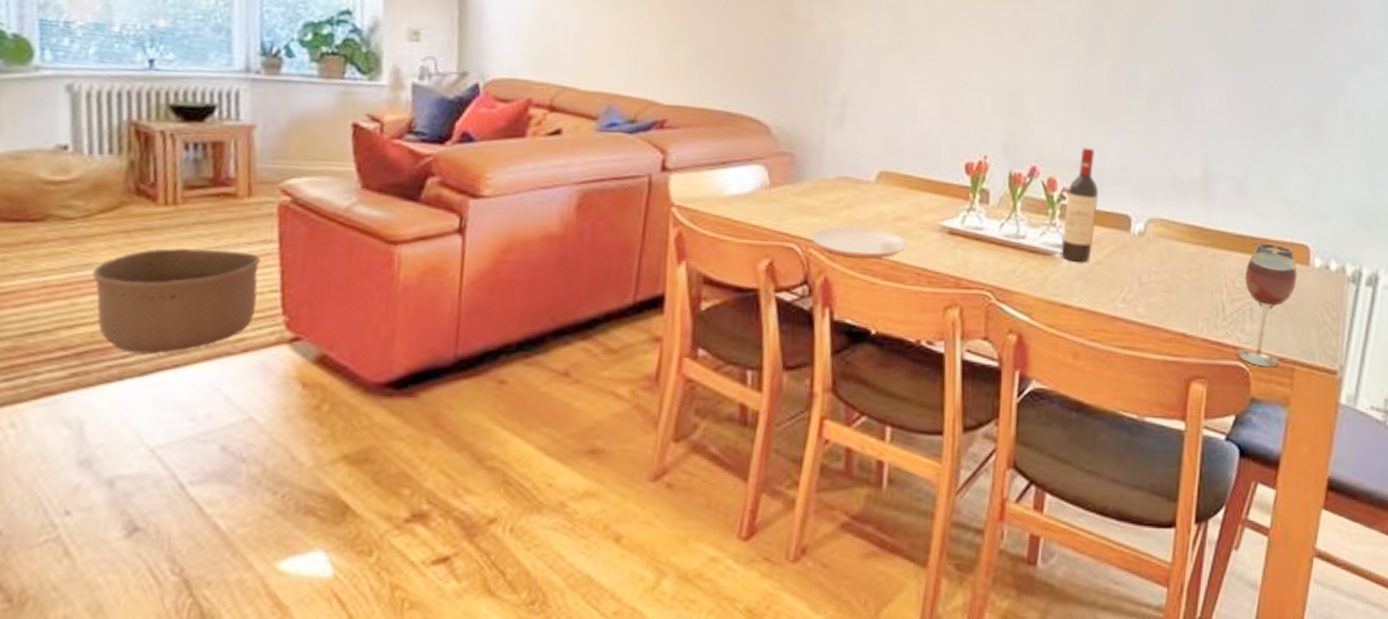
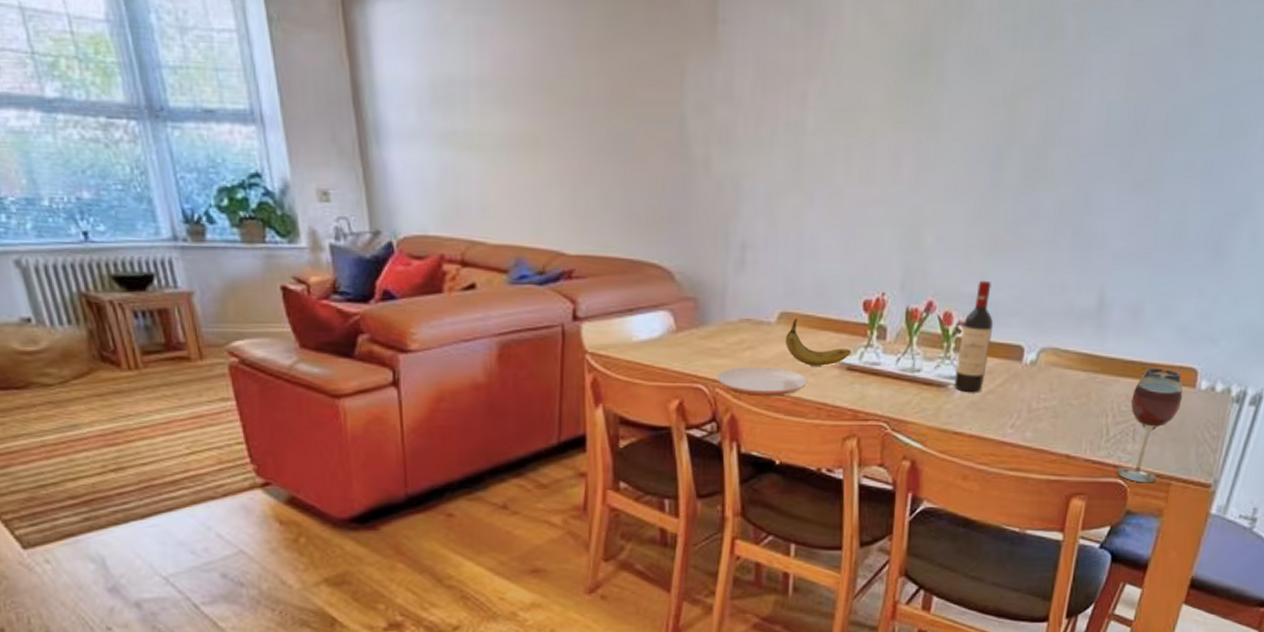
basket: present [92,248,261,354] -> none [80,408,227,500]
fruit: none [884,178,953,229] -> present [785,318,852,366]

